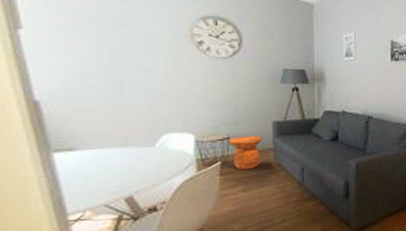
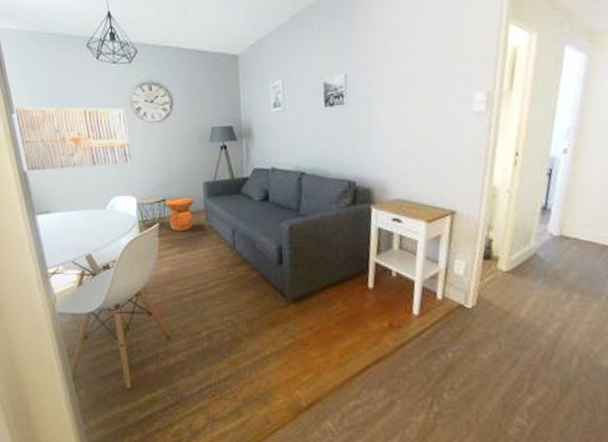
wall art: none [21,21,189,100] -> present [14,106,131,171]

